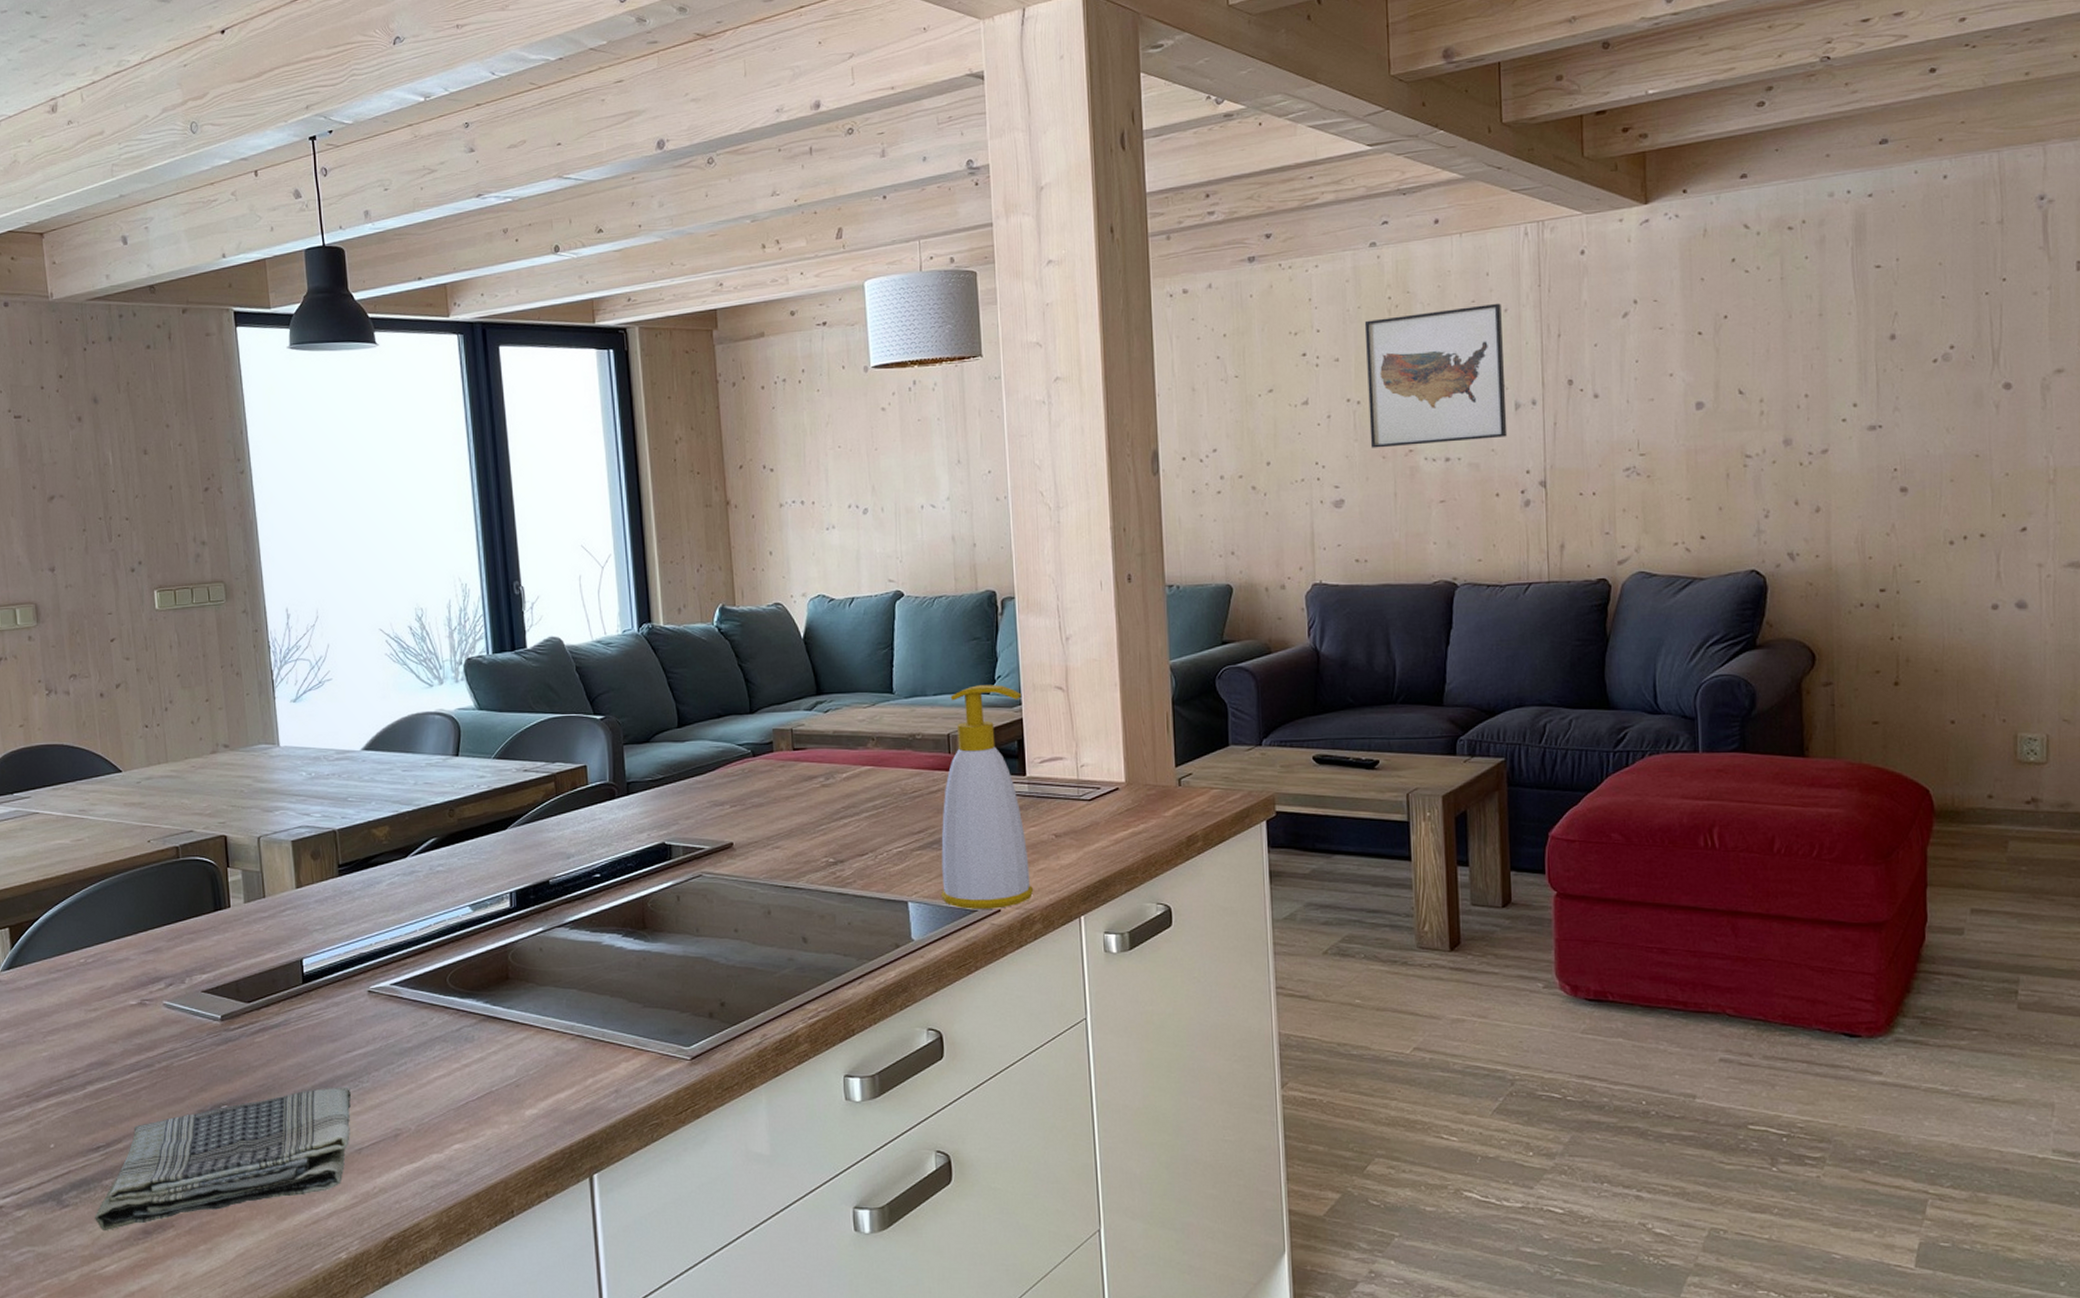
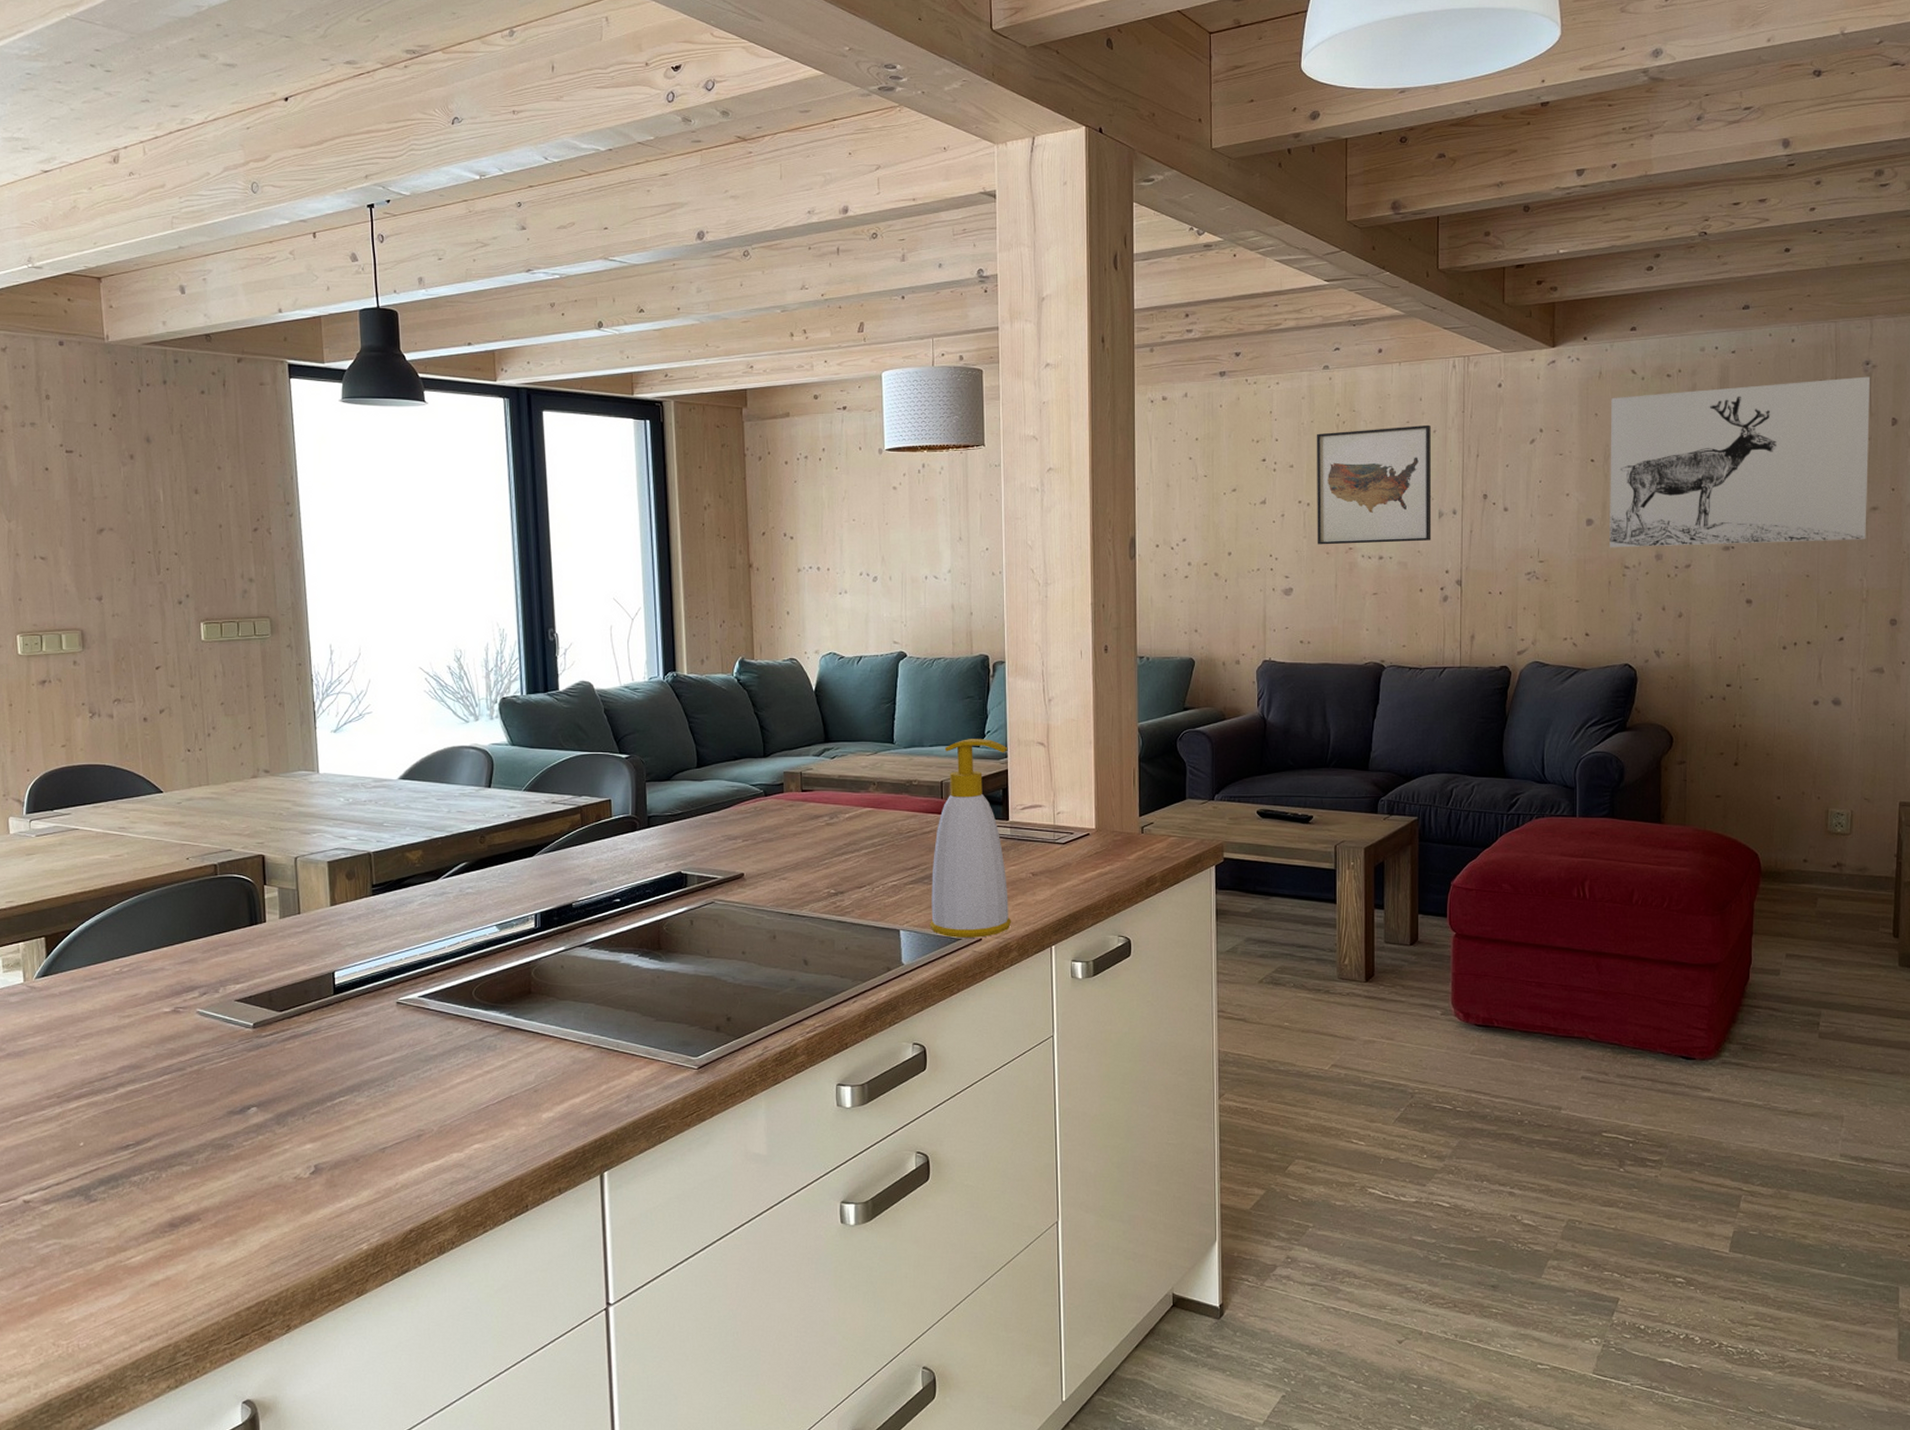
dish towel: present [95,1087,351,1230] -> none [122,1090,377,1224]
wall art: none [1720,213,2050,435] -> present [1610,376,1871,548]

